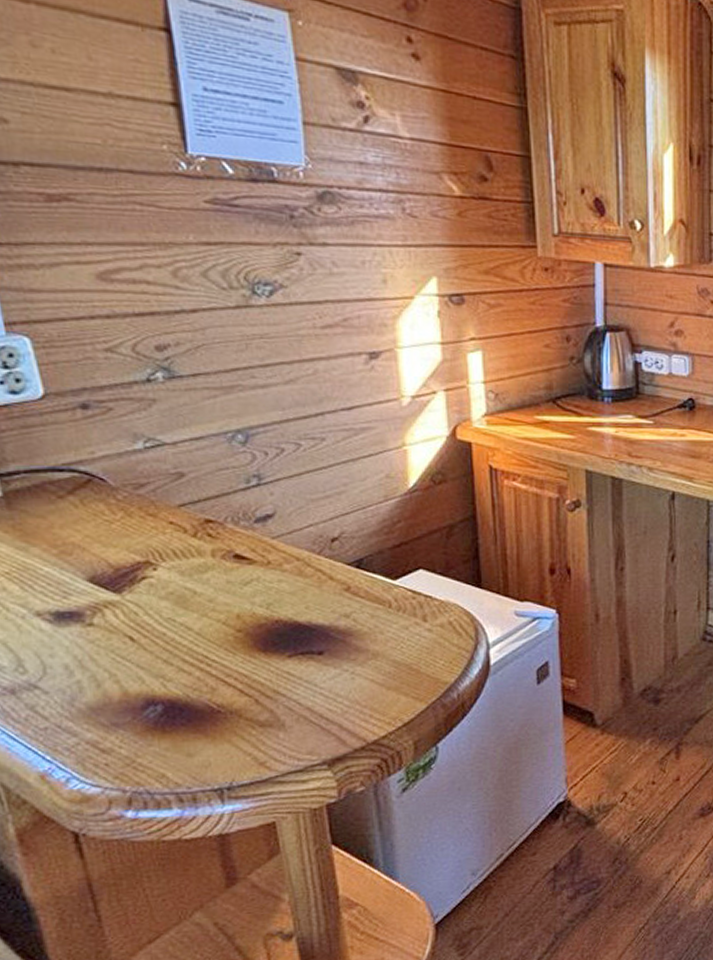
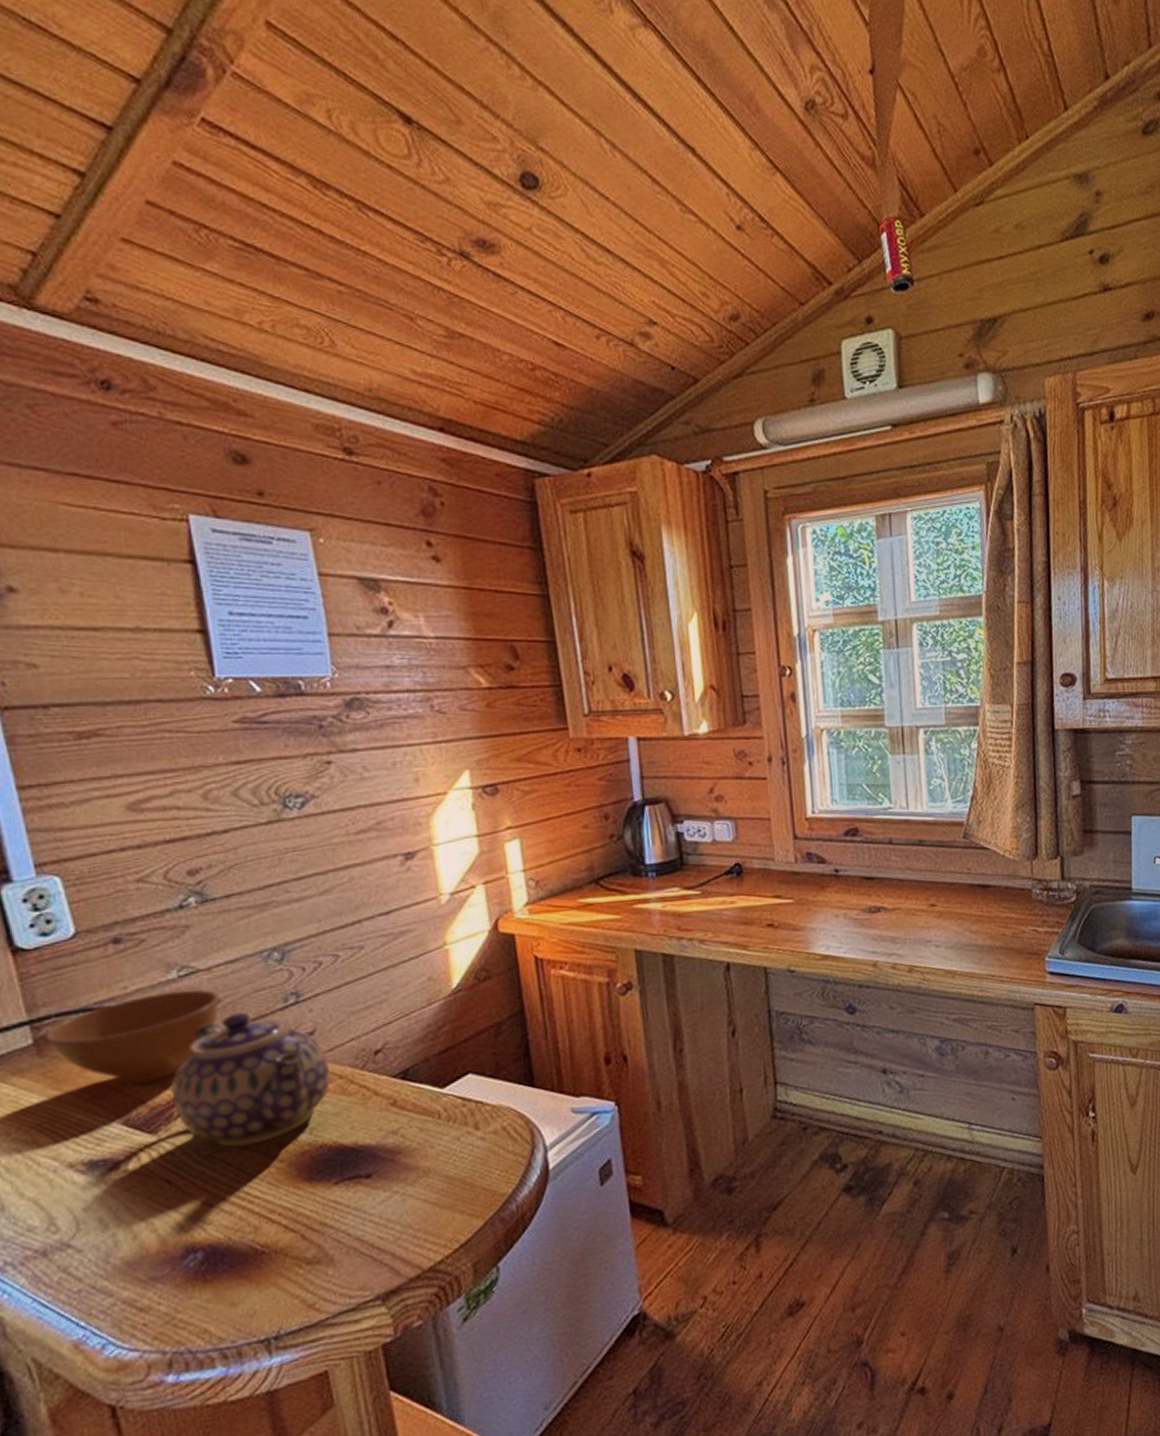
bowl: none [14,461,185,546] -> present [45,988,220,1085]
teapot: none [135,488,289,613] -> present [171,1011,331,1147]

